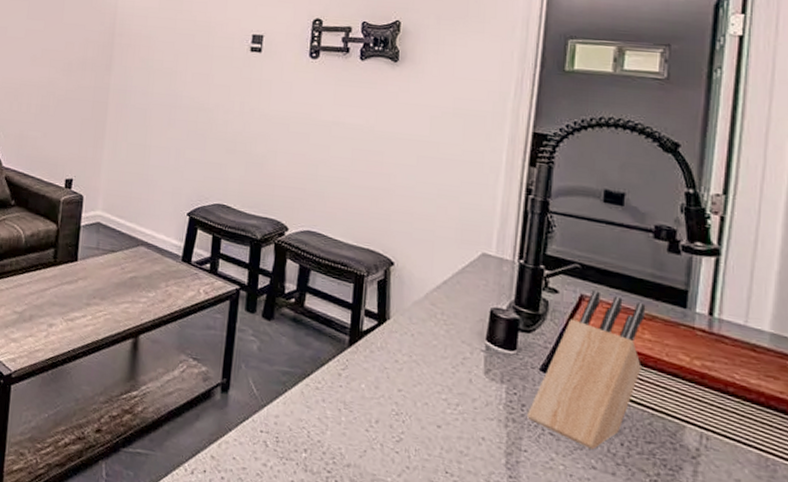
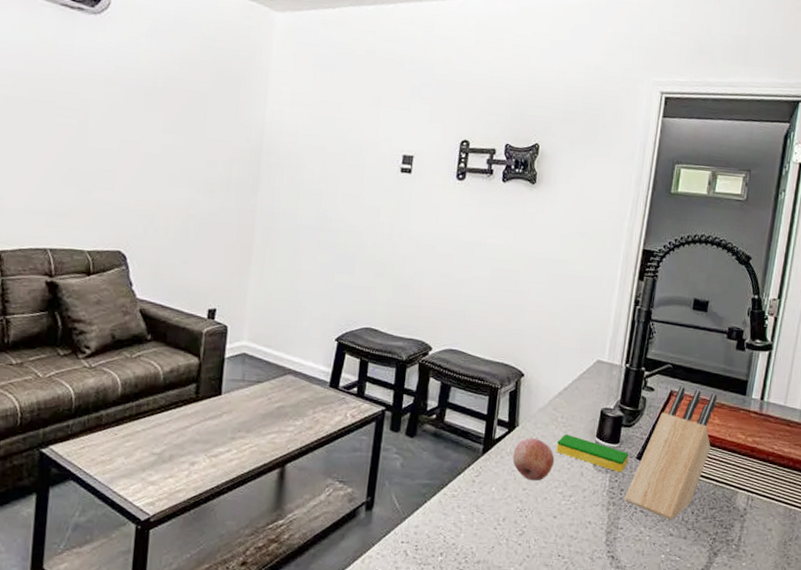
fruit: none [384,333,436,383] -> present [513,438,555,481]
dish sponge: none [436,333,529,385] -> present [556,434,629,473]

